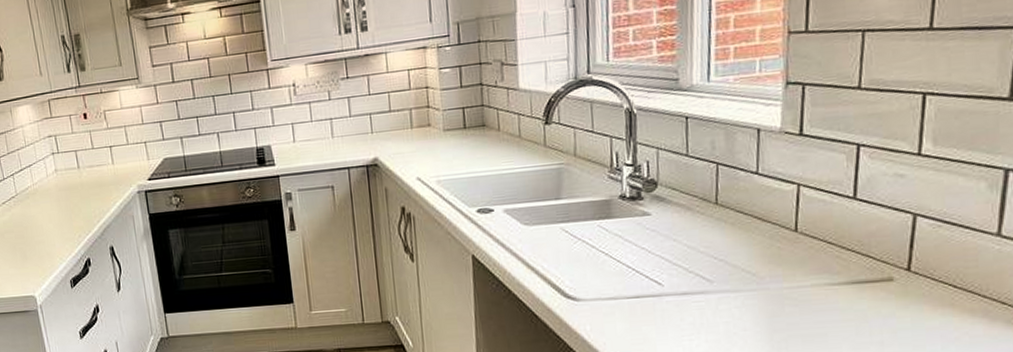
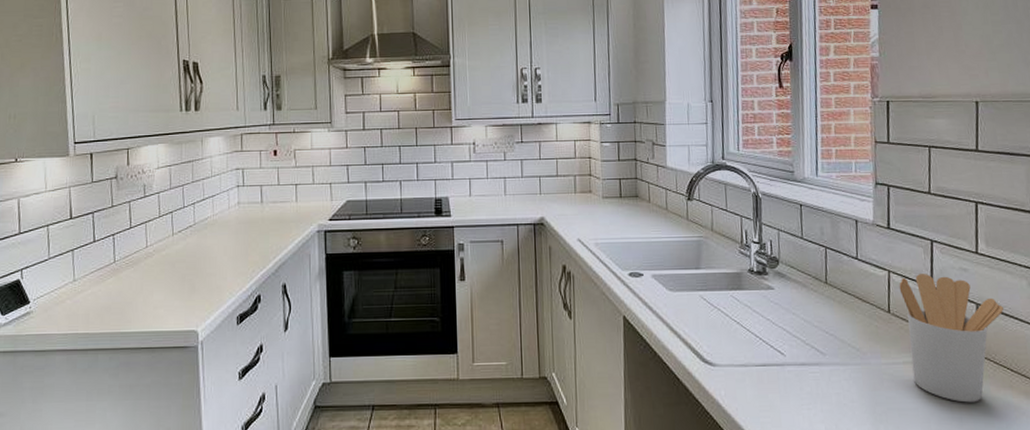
utensil holder: none [811,184,950,325] -> present [899,274,1004,403]

